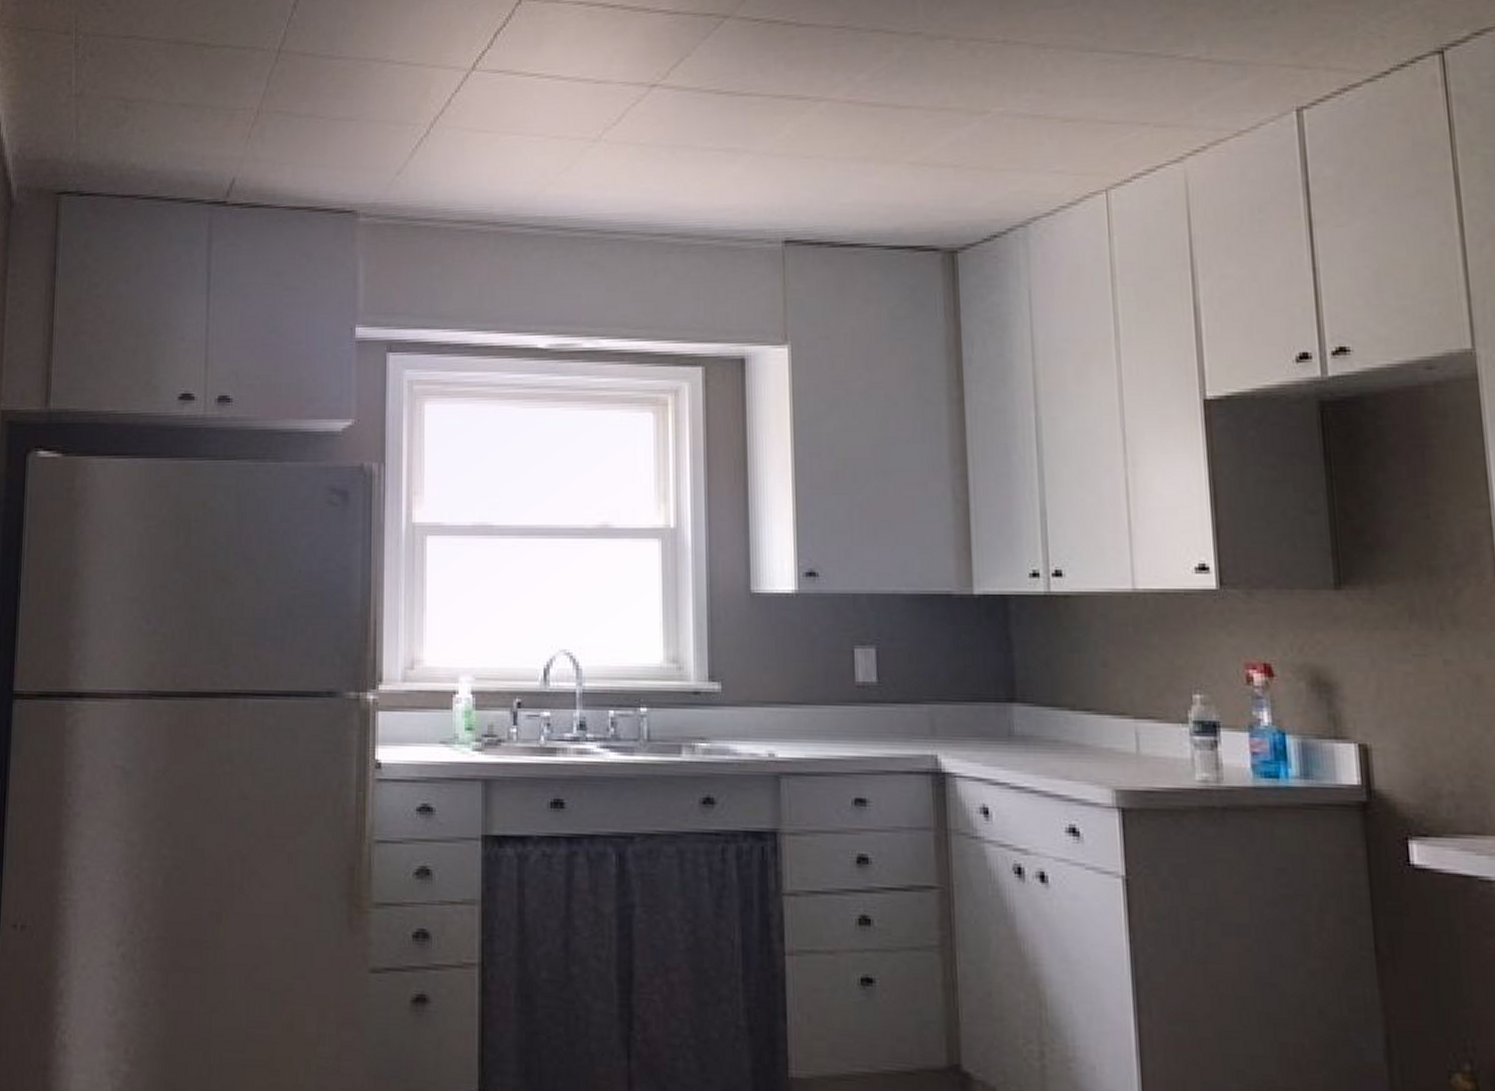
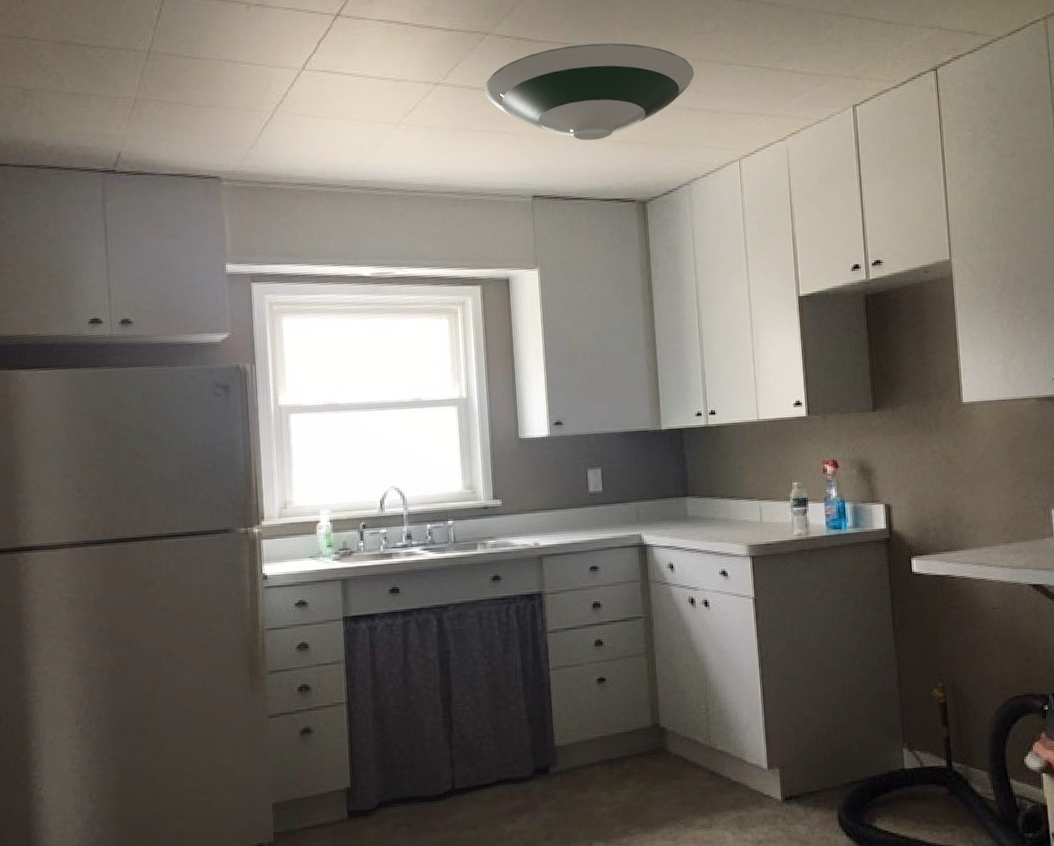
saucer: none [720,24,1036,163] -> present [485,43,695,141]

